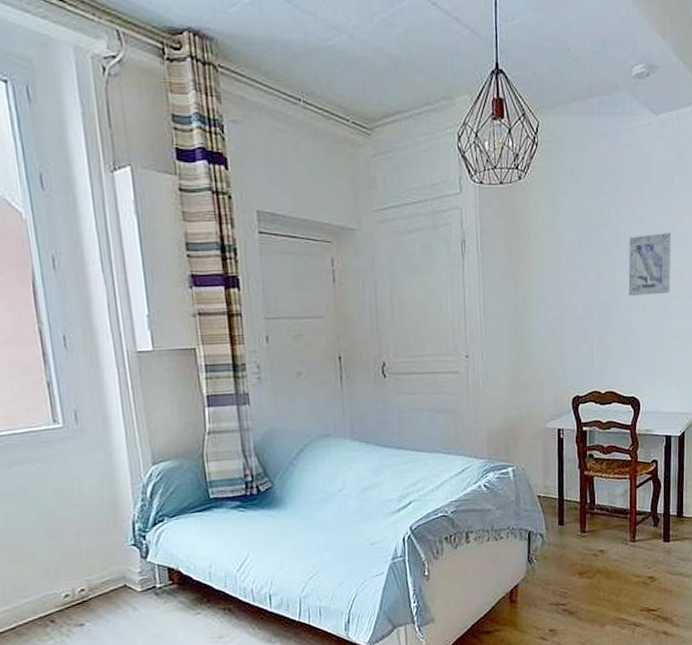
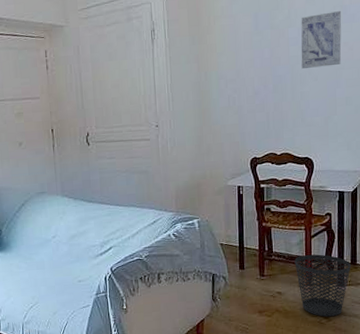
wastebasket: none [618,506,677,577] -> present [294,254,351,317]

